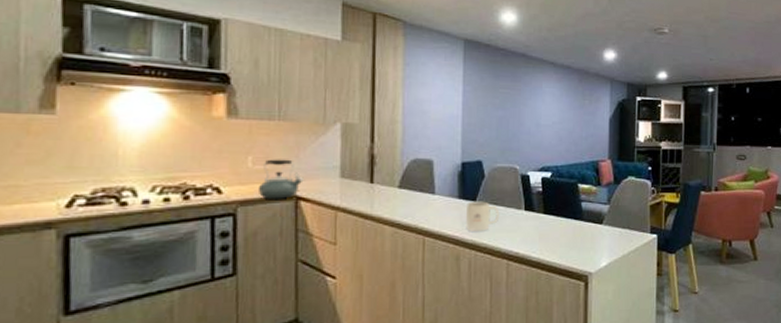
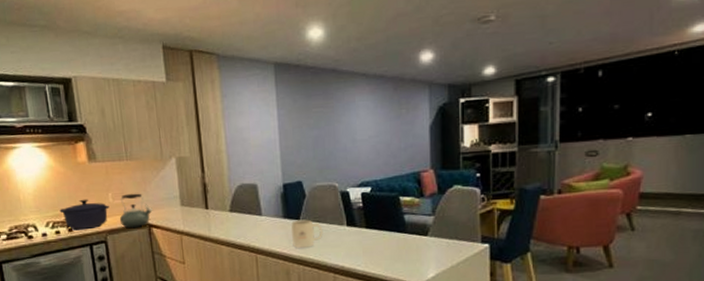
cooking pot: none [174,161,247,199] -> present [59,199,110,230]

